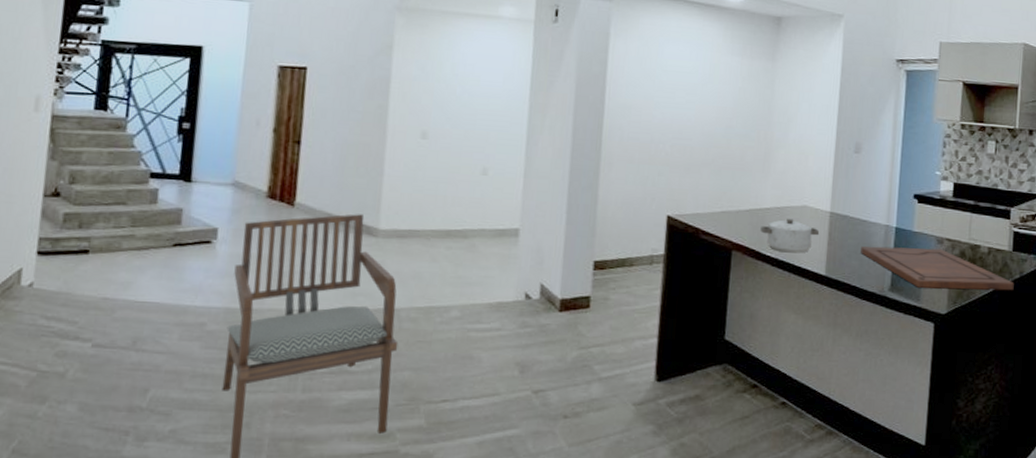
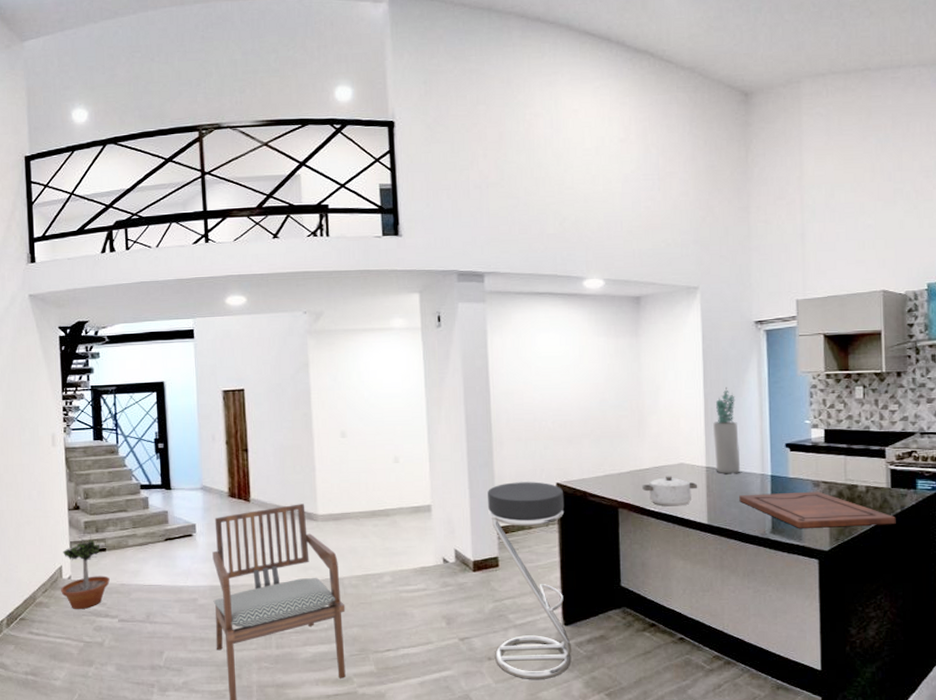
potted tree: none [15,227,88,327] -> present [61,531,110,609]
bar stool: none [572,210,674,444] -> present [488,482,572,679]
vase: none [840,127,868,223] -> present [712,387,741,475]

